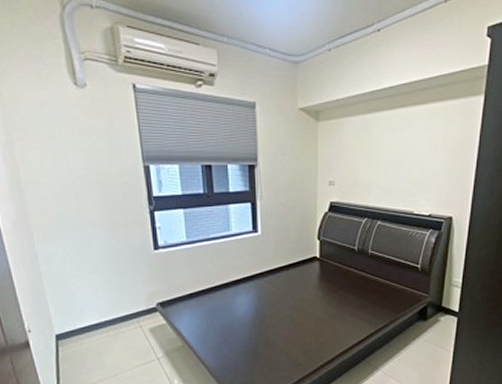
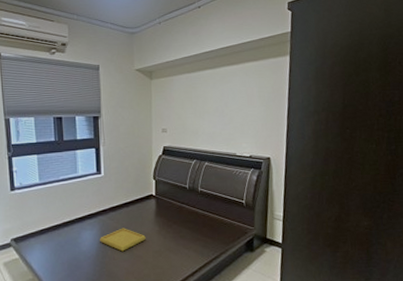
serving tray: none [256,293,308,319] -> present [100,228,146,252]

